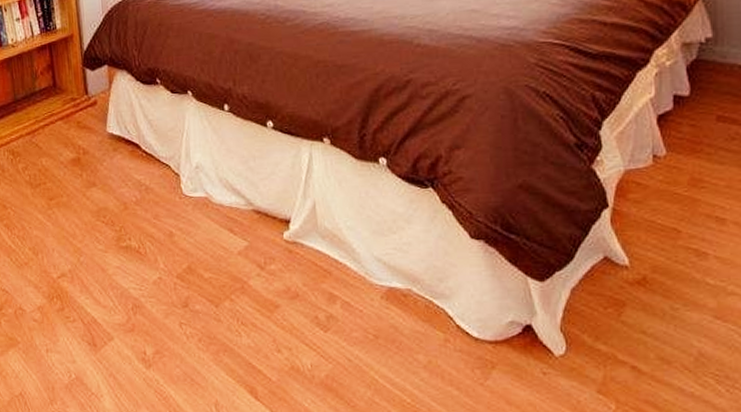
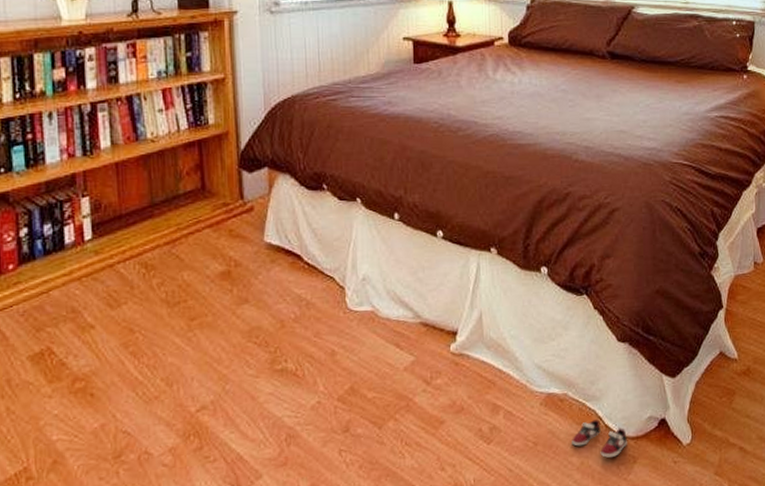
sneaker: none [417,319,484,359] -> present [572,420,627,458]

